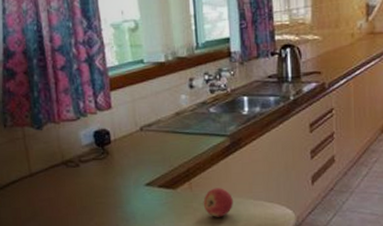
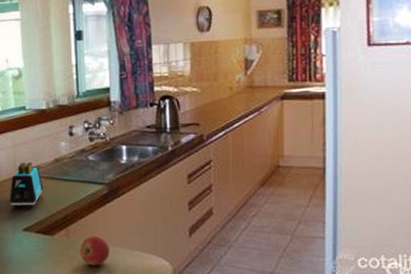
toaster: none [130,117,165,165] -> present [9,163,43,209]

